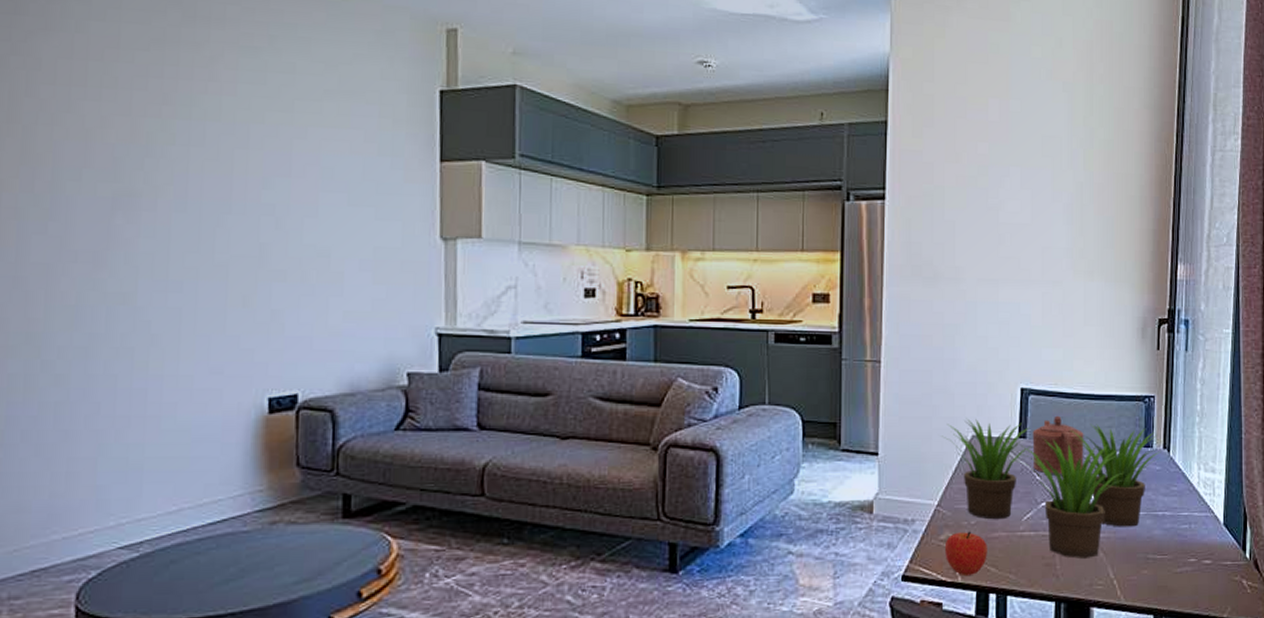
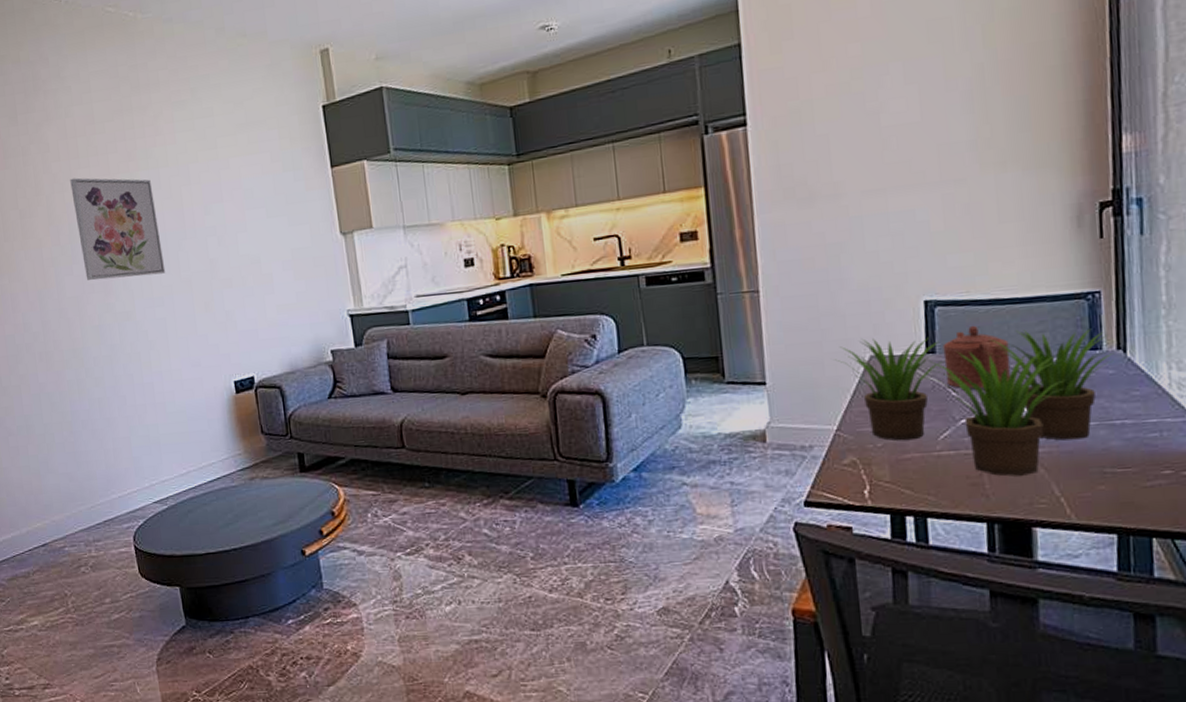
wall art: none [65,110,193,252] -> present [70,177,166,281]
fruit: present [944,531,987,577] -> none [849,453,900,500]

